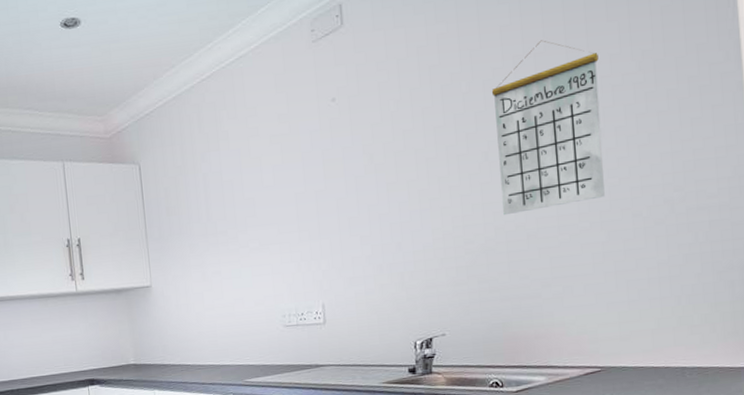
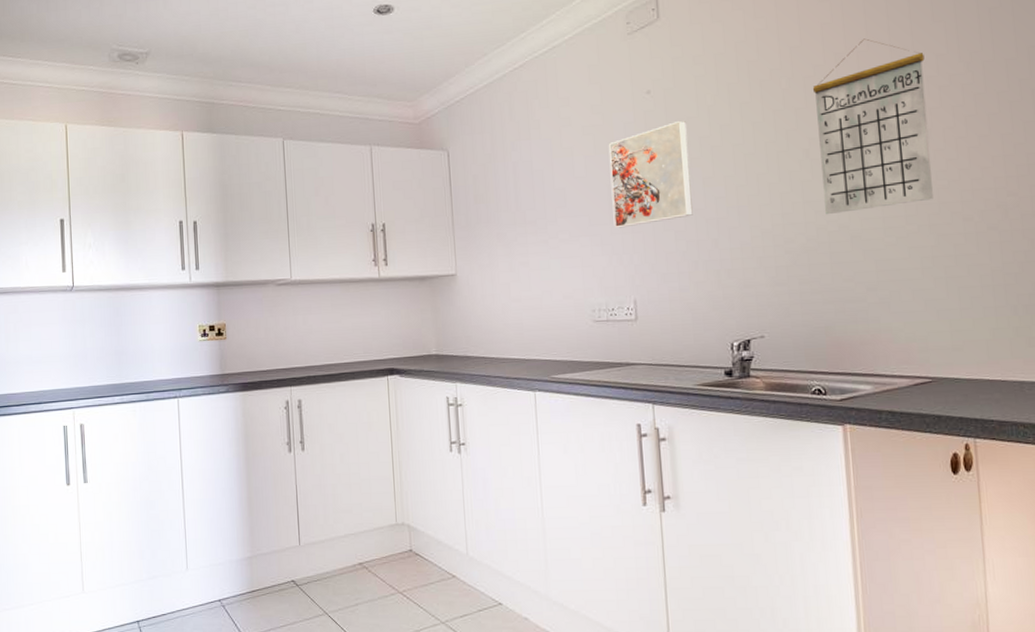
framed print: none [295,127,378,236] -> present [608,120,693,228]

